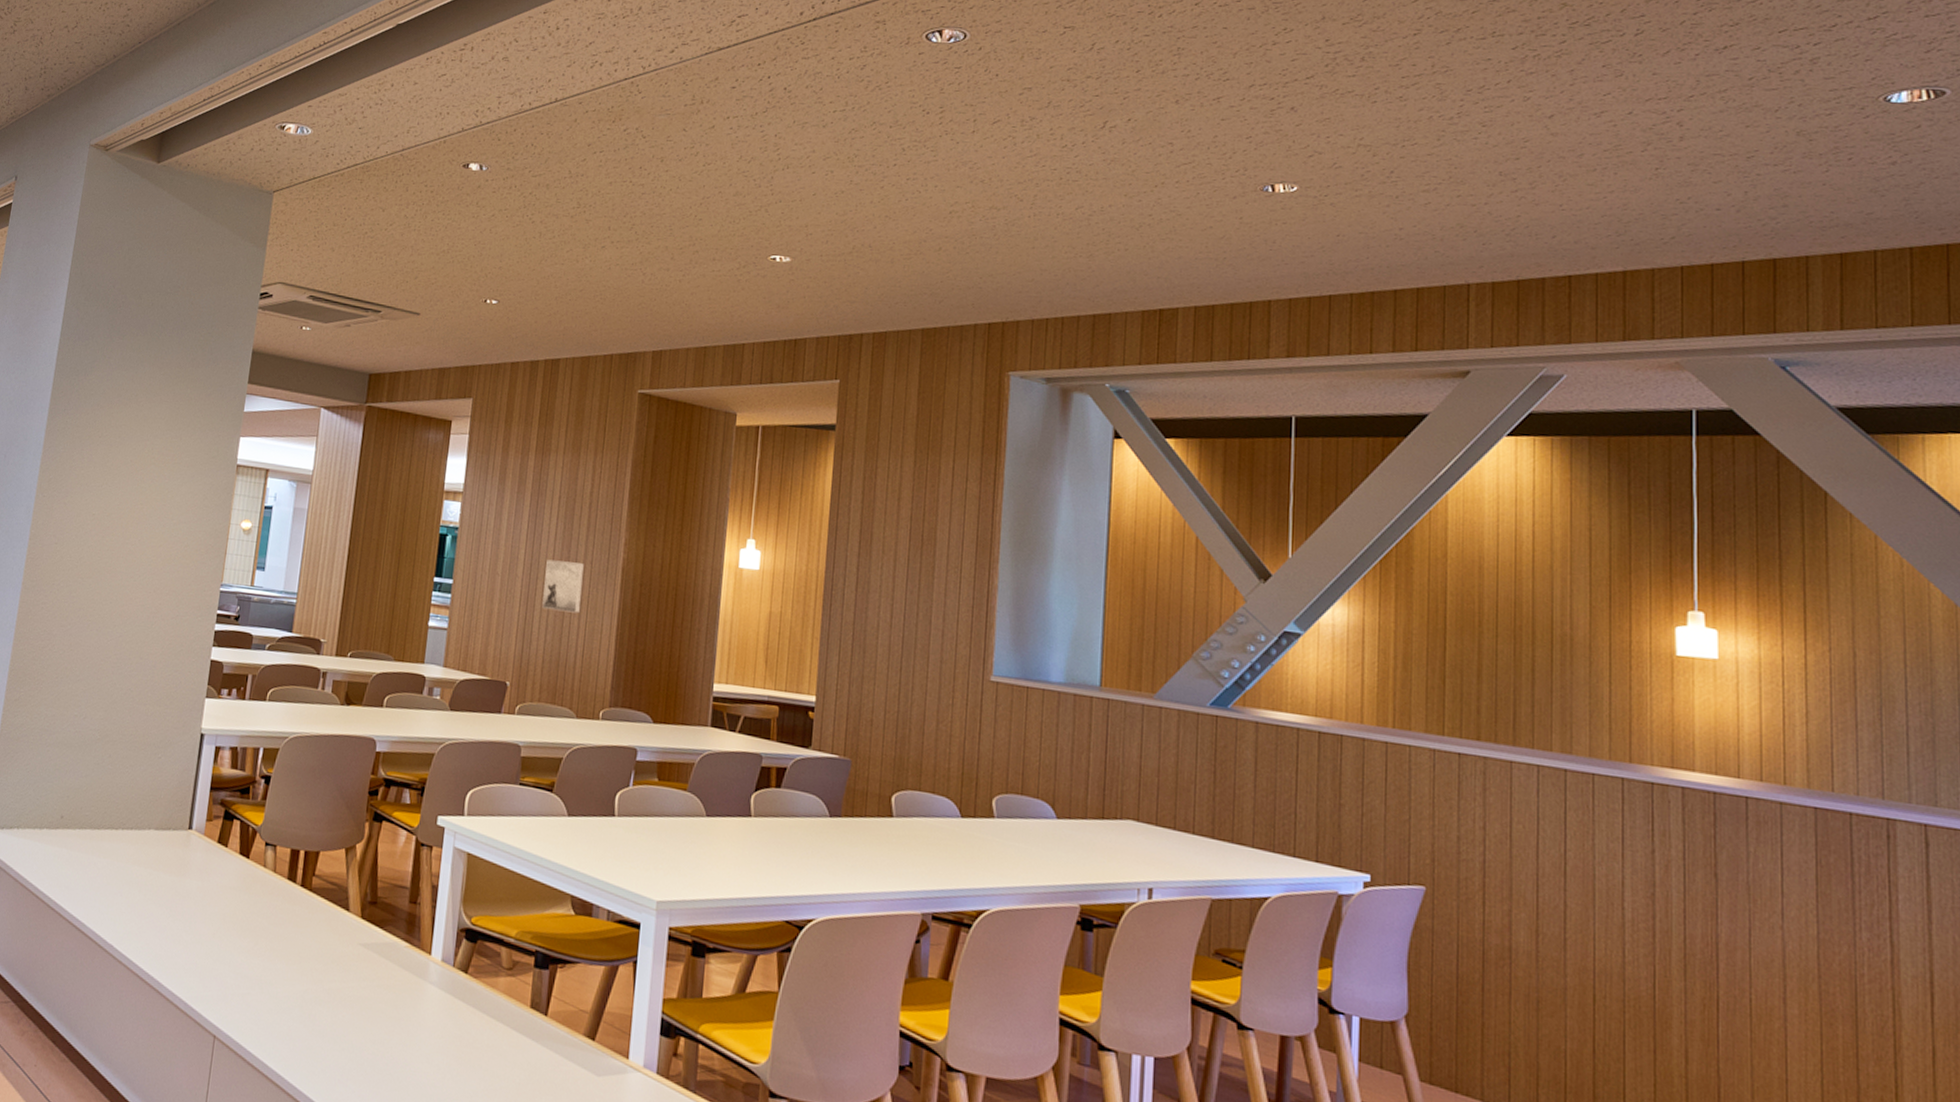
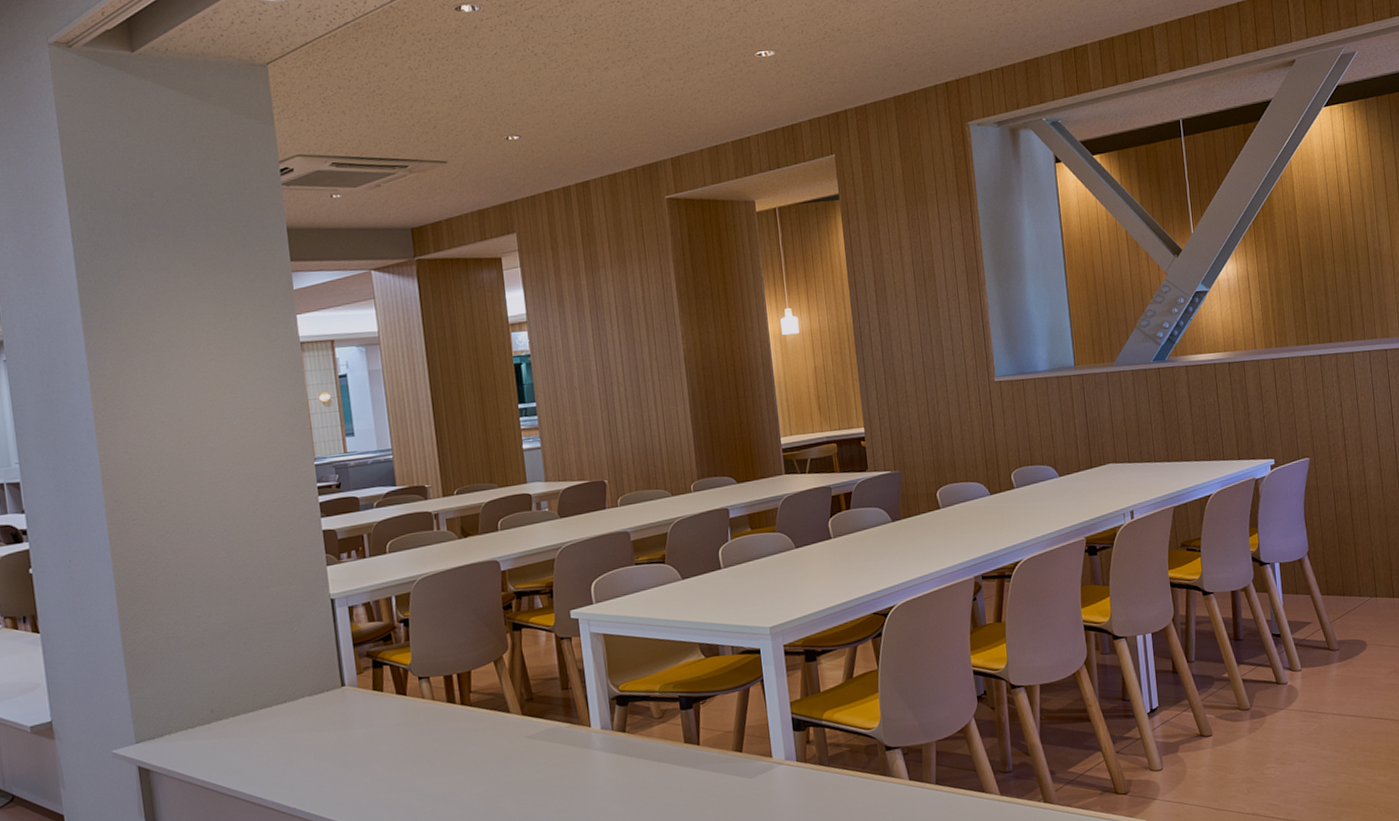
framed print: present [542,559,584,614] -> none [617,361,655,409]

